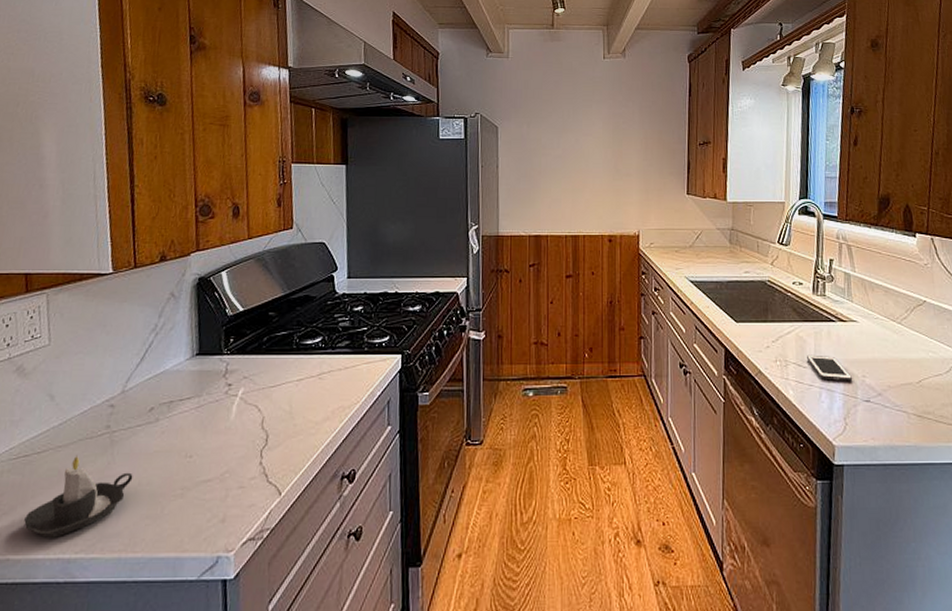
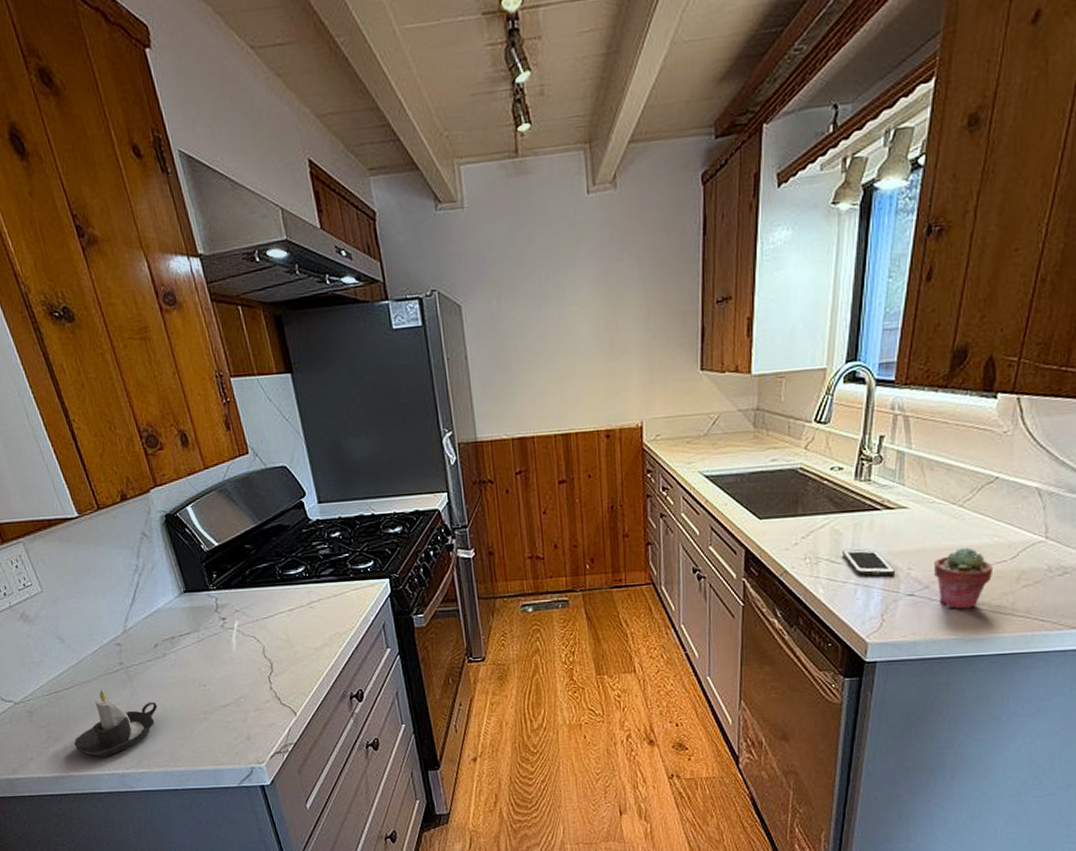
potted succulent: none [884,360,933,417] -> present [934,547,993,609]

